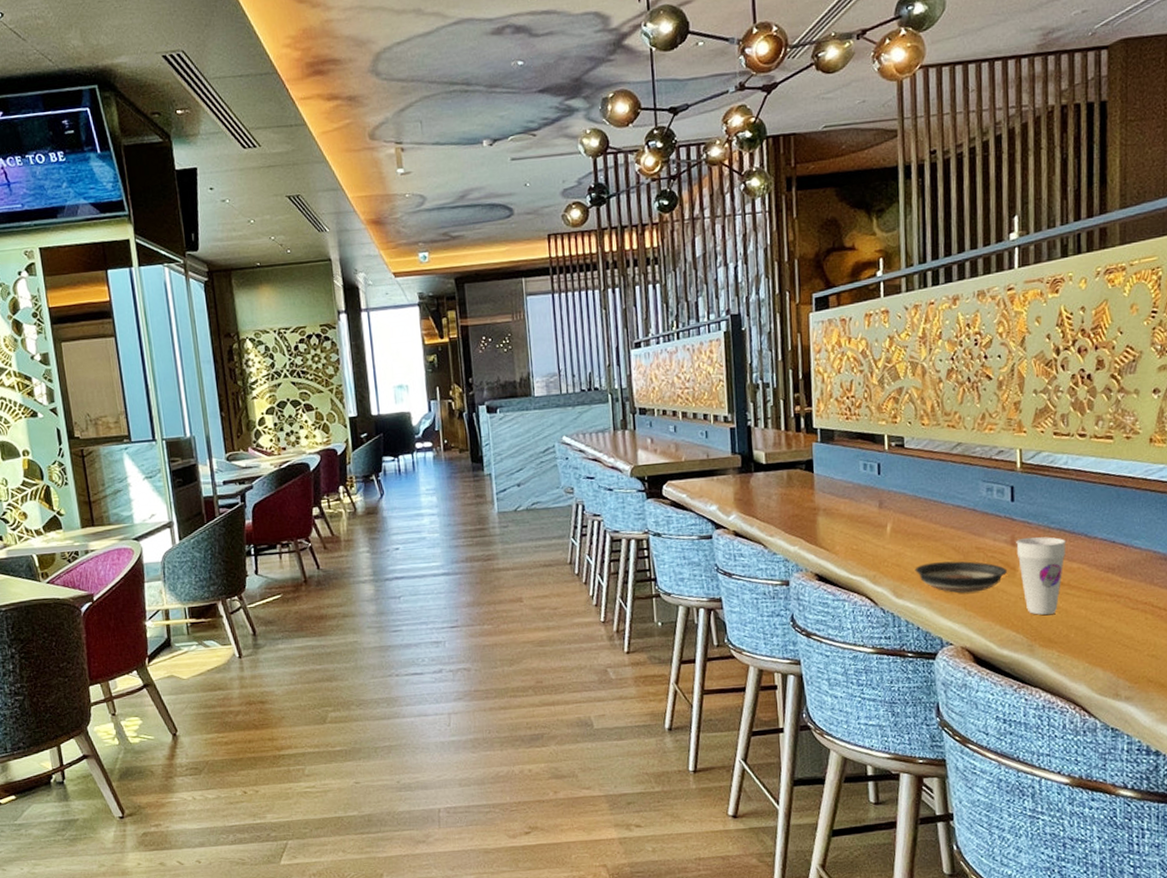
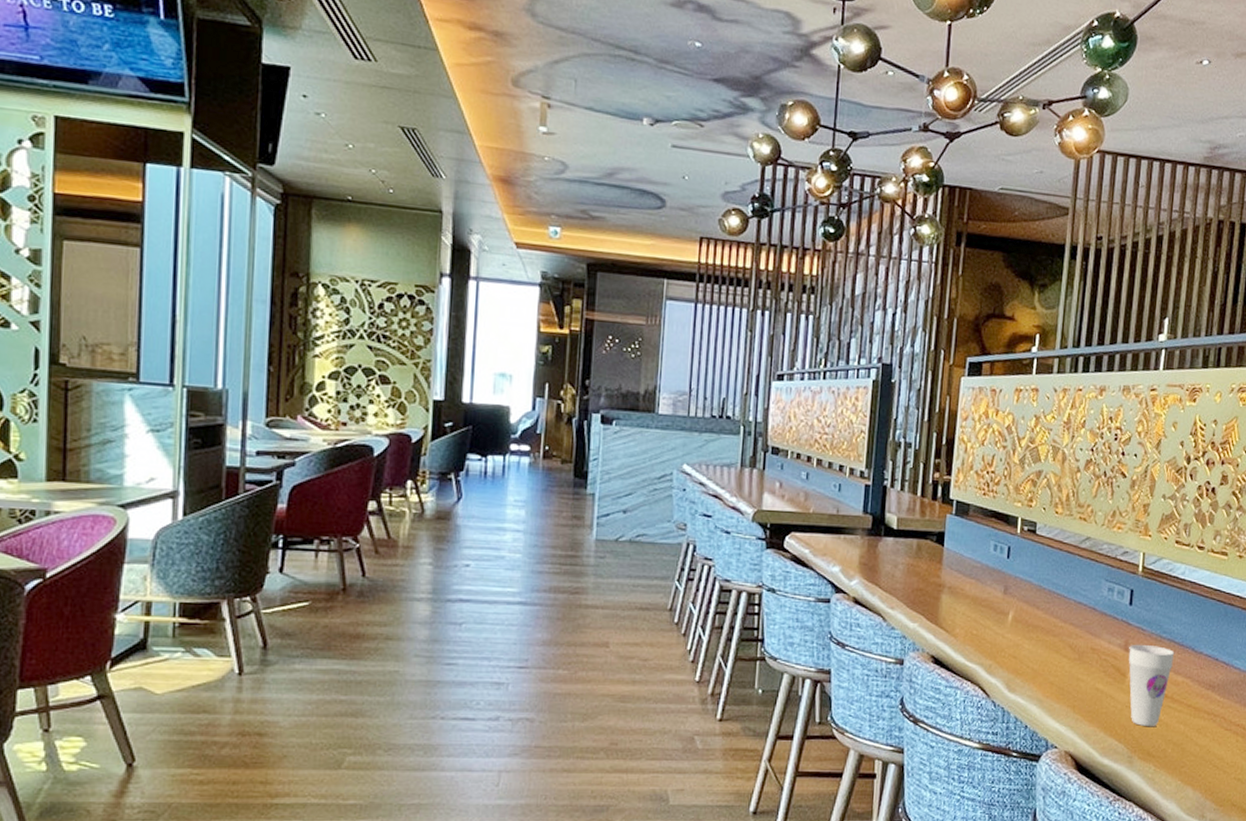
saucer: present [914,561,1008,593] -> none [1030,659,1118,695]

